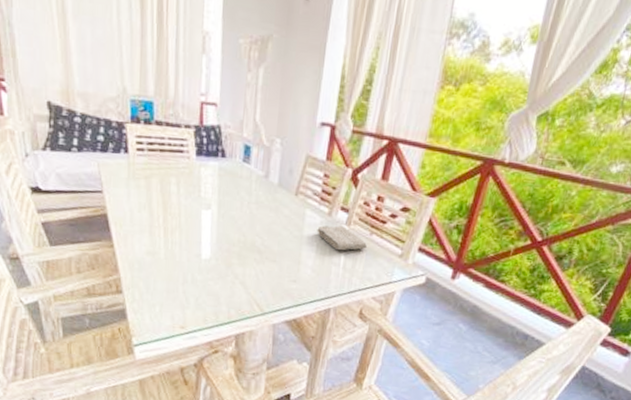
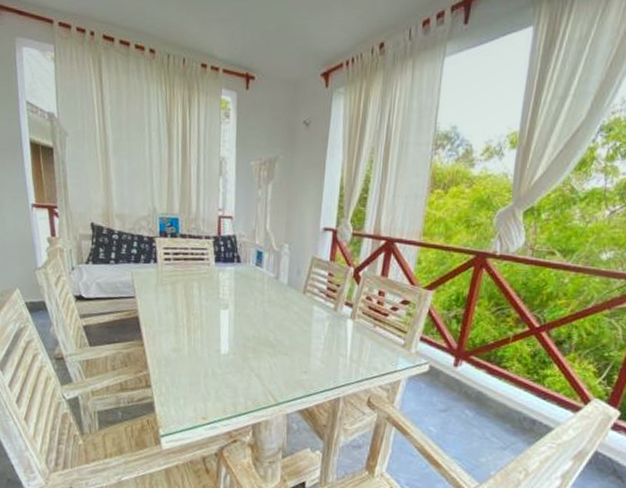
washcloth: present [317,225,367,251] -> none [324,319,371,343]

